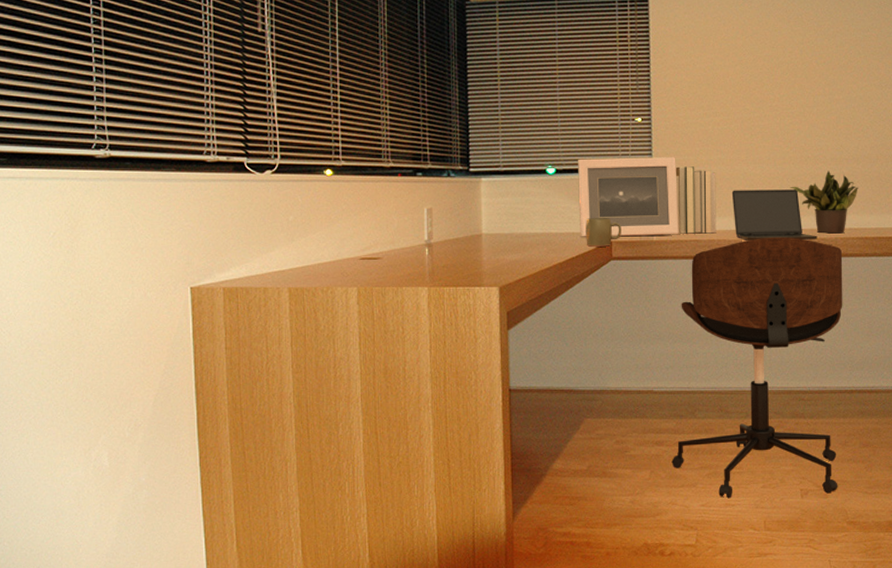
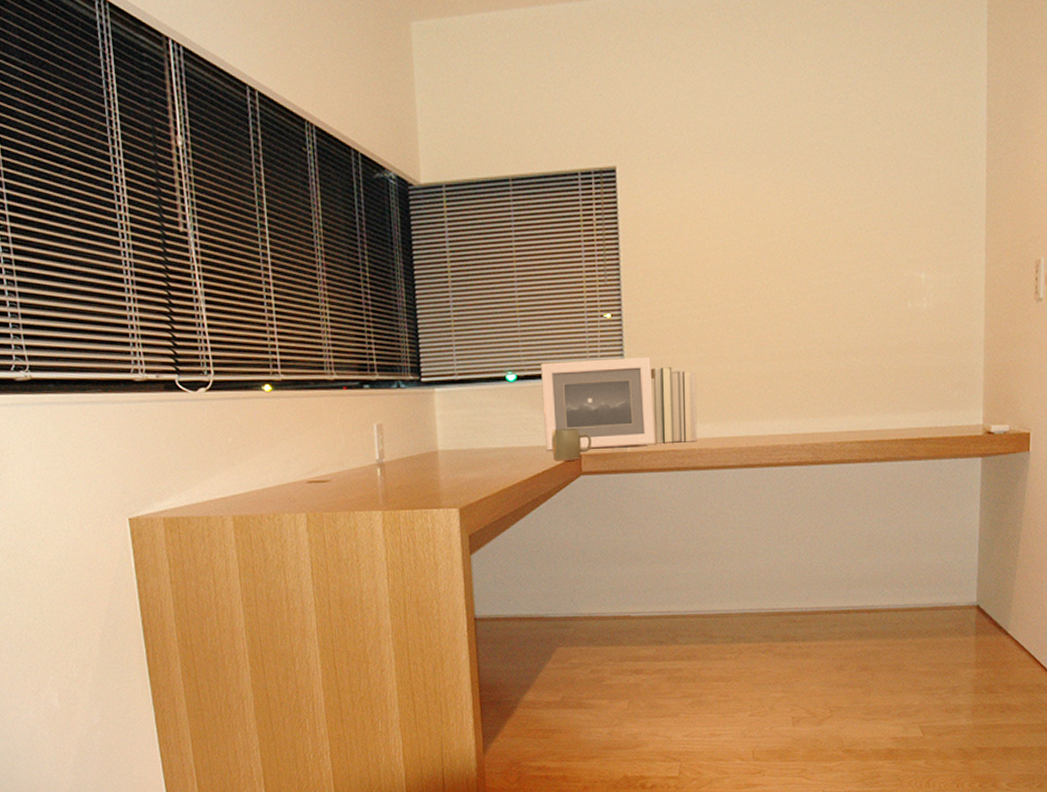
office chair: present [671,236,843,499] -> none [651,443,839,728]
laptop: present [731,189,817,240] -> none [714,389,811,448]
potted plant: present [789,170,858,234] -> none [779,366,858,438]

